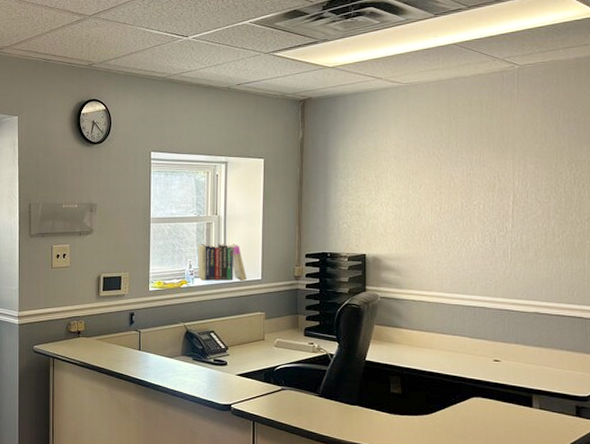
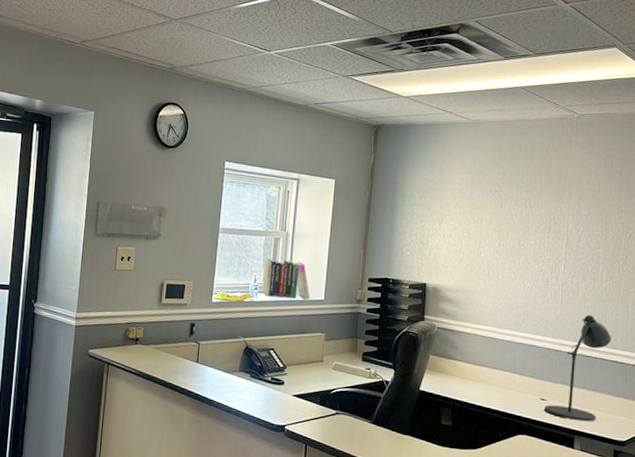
desk lamp: none [499,271,567,380] -> present [544,314,611,422]

